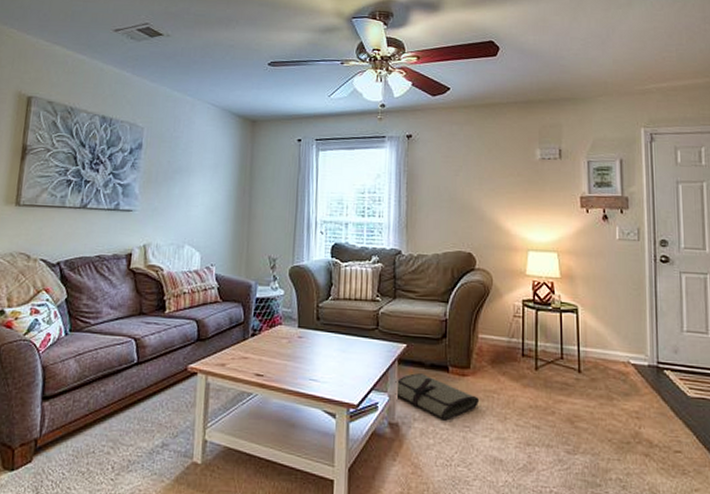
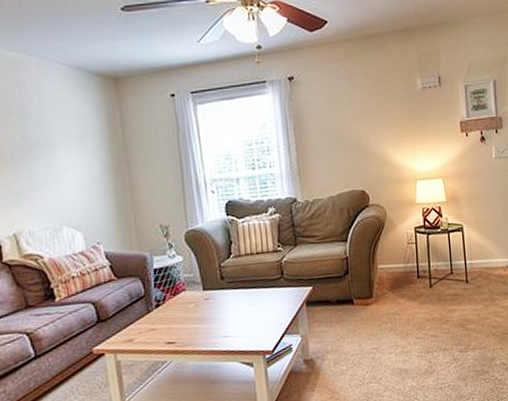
tool roll: present [395,373,479,421] -> none [306,310,383,347]

